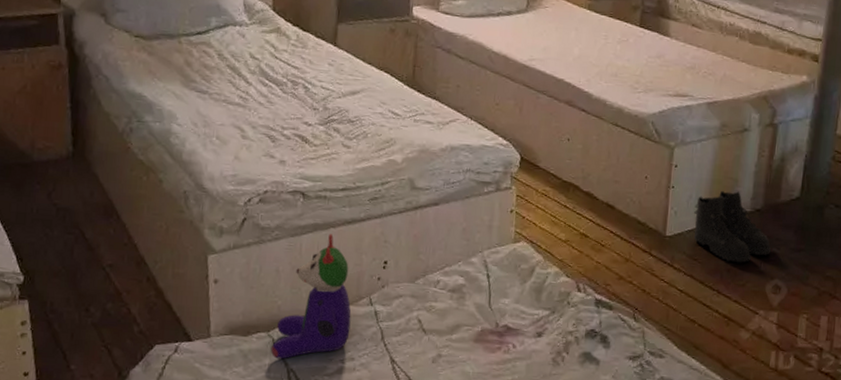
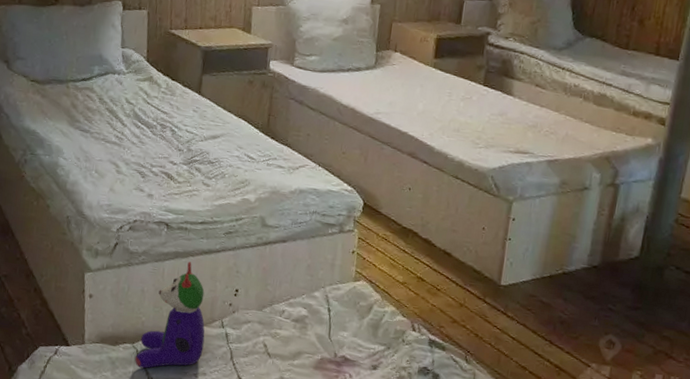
boots: present [694,190,771,263] -> none [529,245,607,317]

